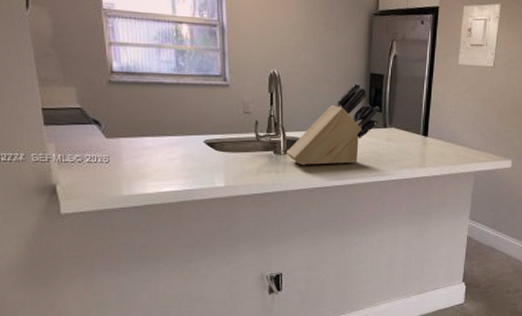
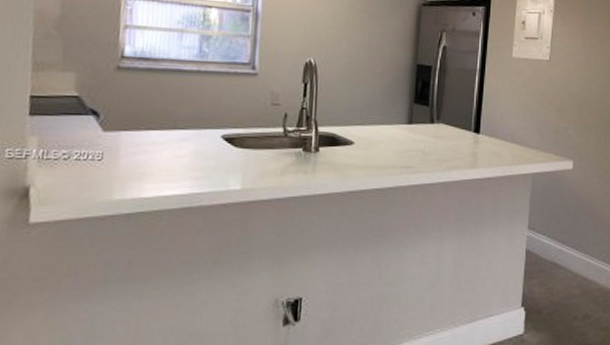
knife block: present [286,82,380,166] -> none [318,73,427,166]

